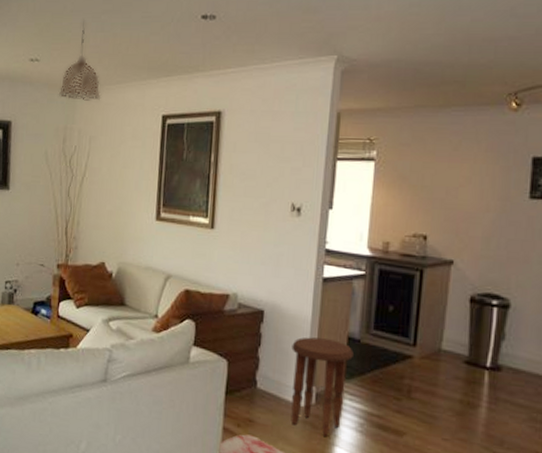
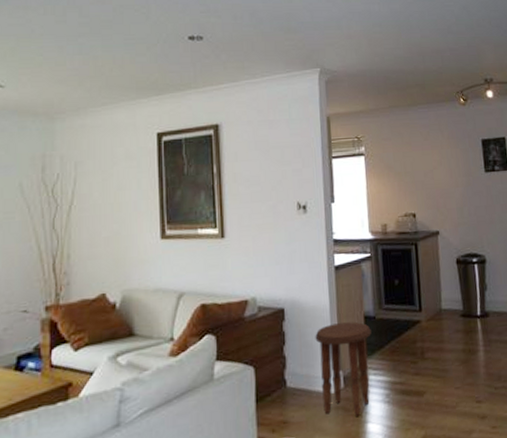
pendant lamp: present [59,20,102,101] -> none [33,43,85,125]

